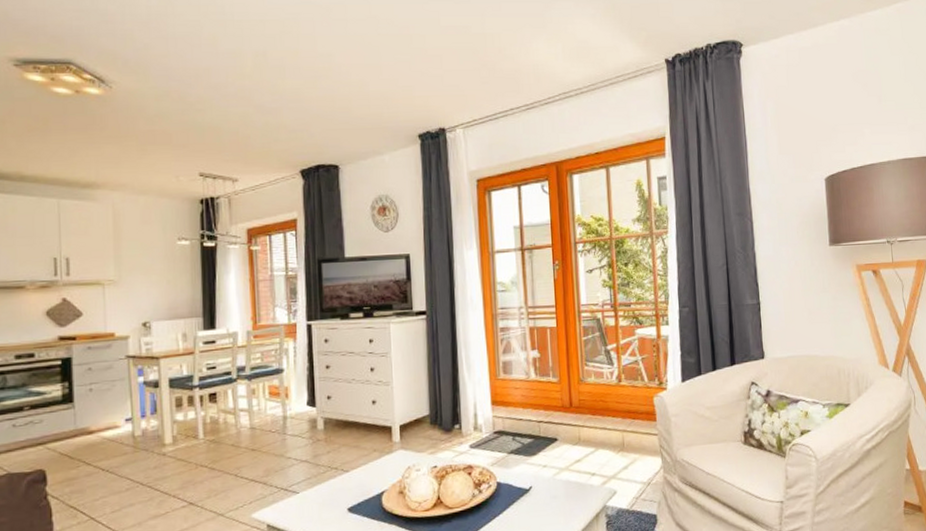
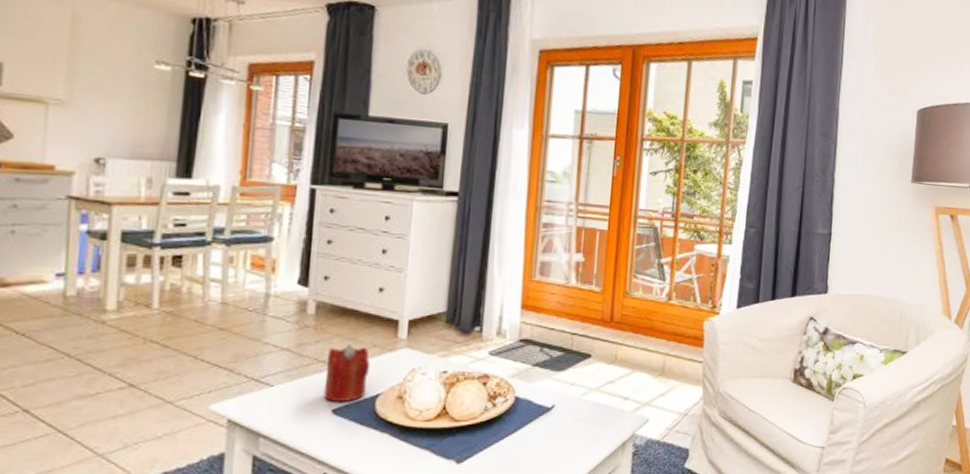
candle: none [338,450,374,502] -> present [323,343,371,403]

